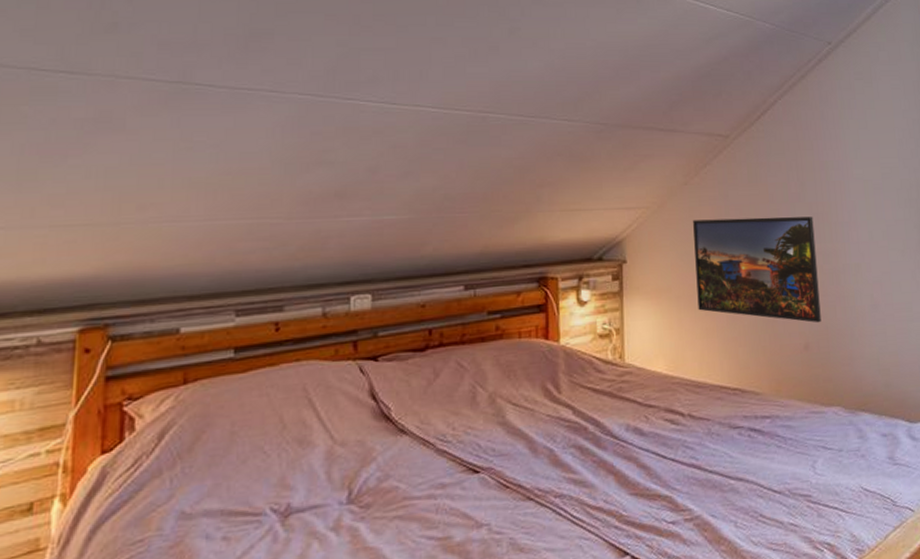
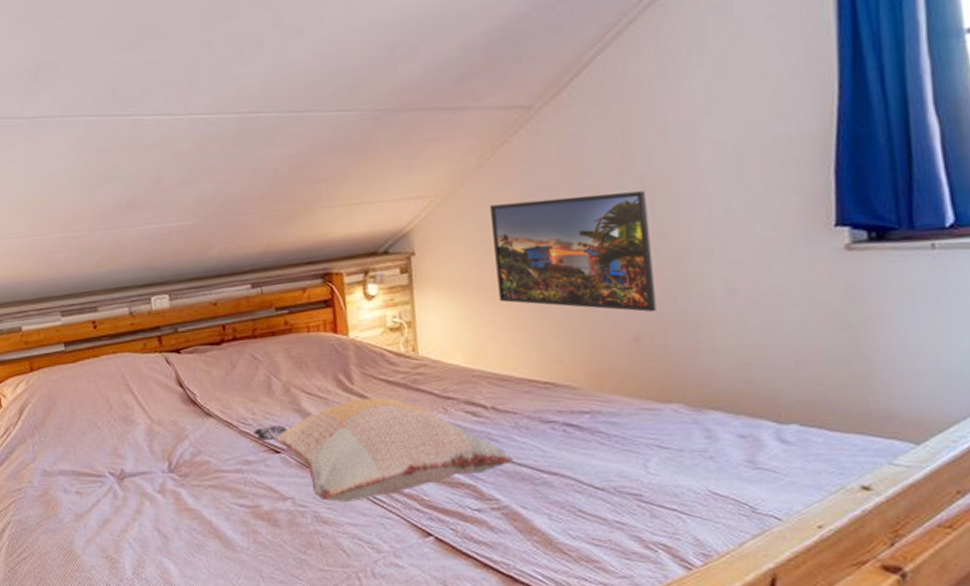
decorative pillow: none [451,407,706,526] -> present [253,397,513,503]

